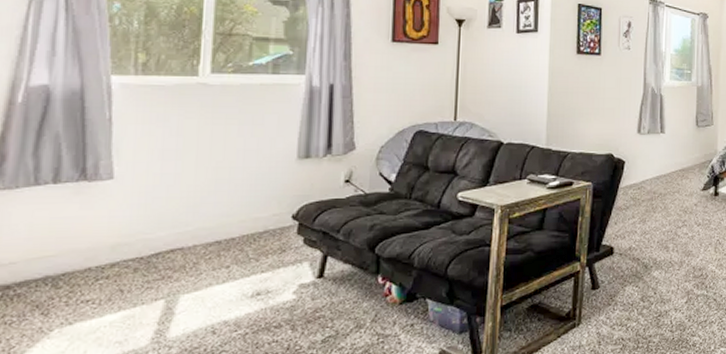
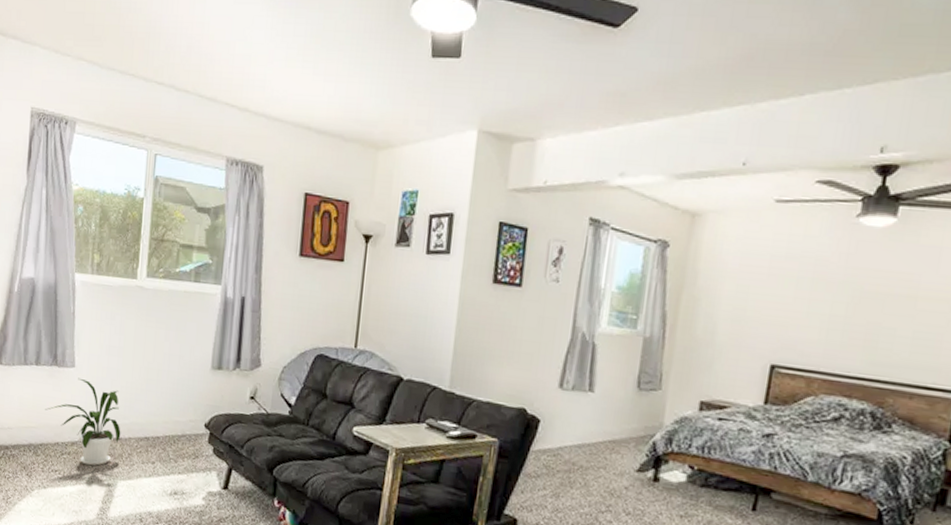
house plant: none [69,190,182,286] -> present [45,377,121,466]

